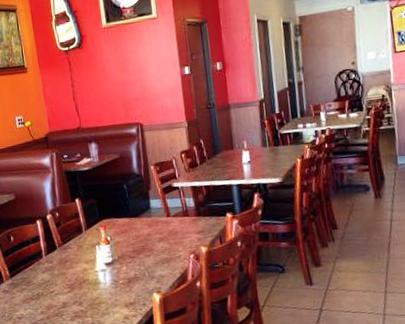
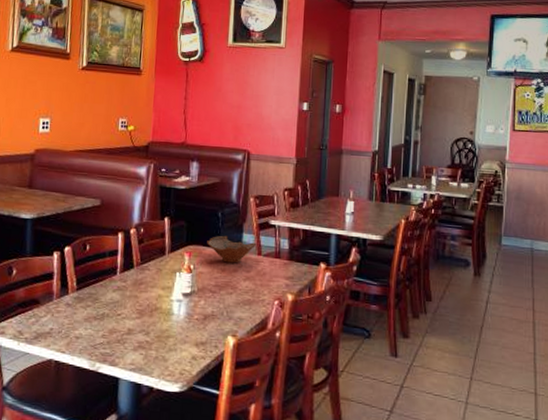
bowl: none [118,204,164,229] -> present [207,235,257,263]

